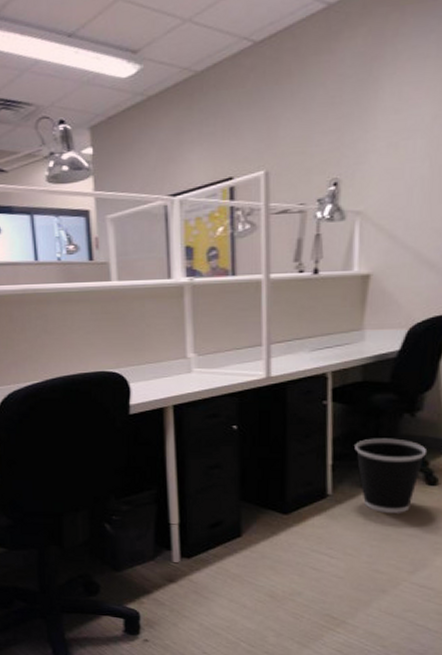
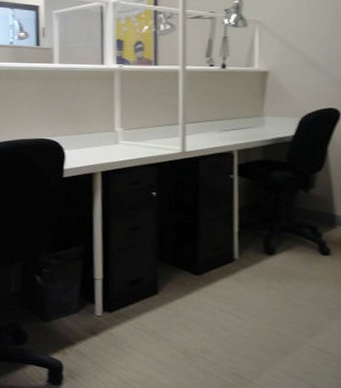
wastebasket: present [355,438,428,513] -> none [258,210,320,280]

